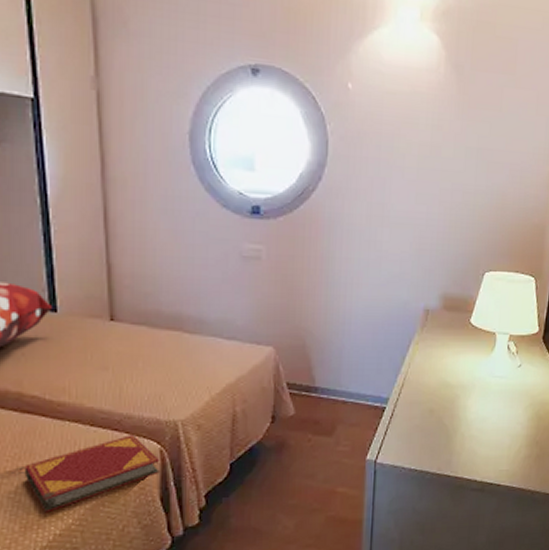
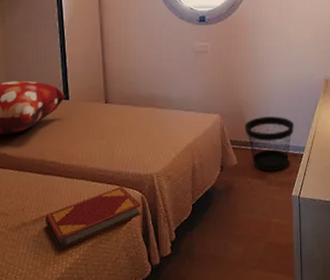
wastebasket: none [308,354,377,427] -> present [245,116,294,172]

